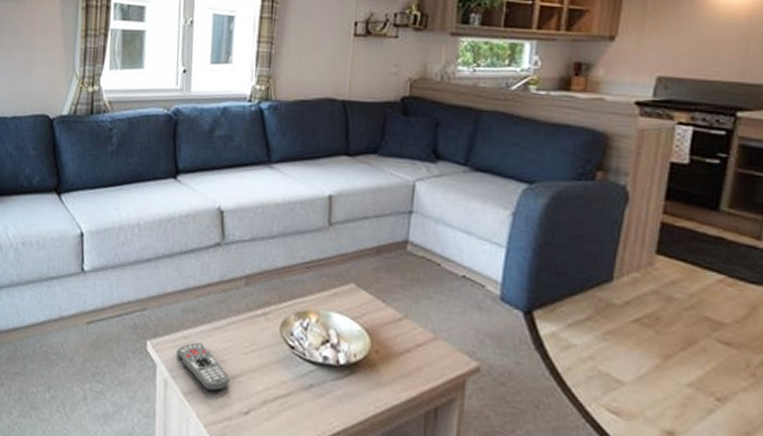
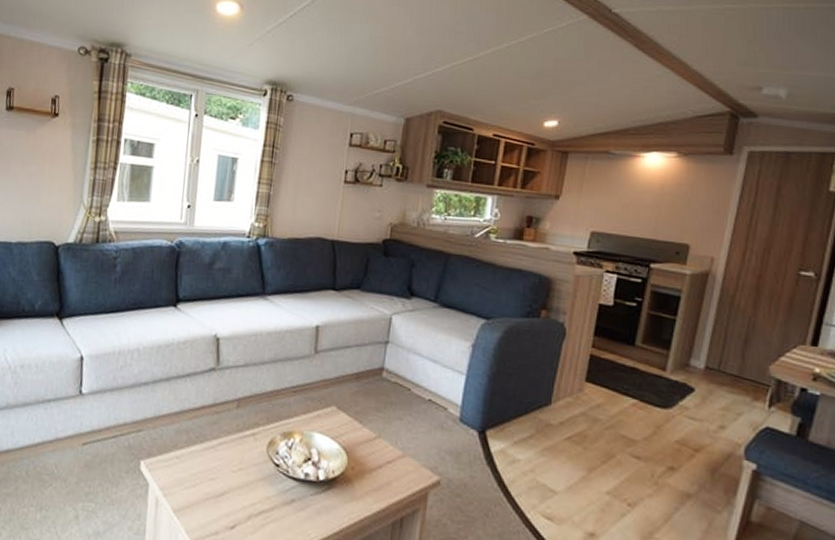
remote control: present [177,342,231,392] -> none [169,461,219,508]

